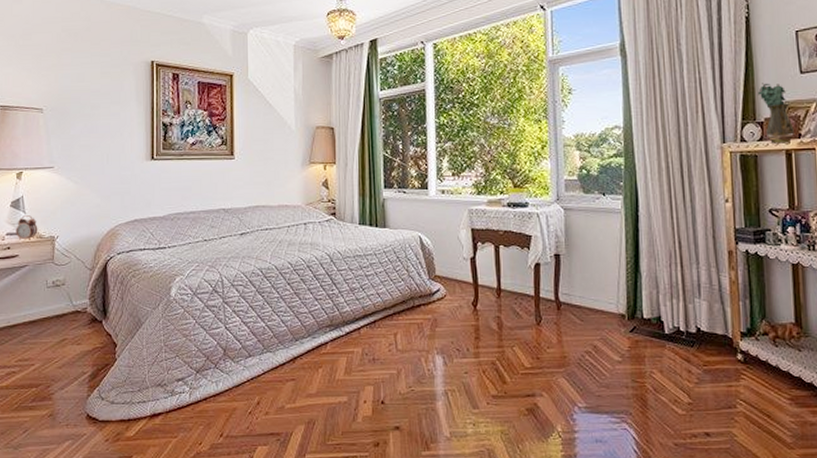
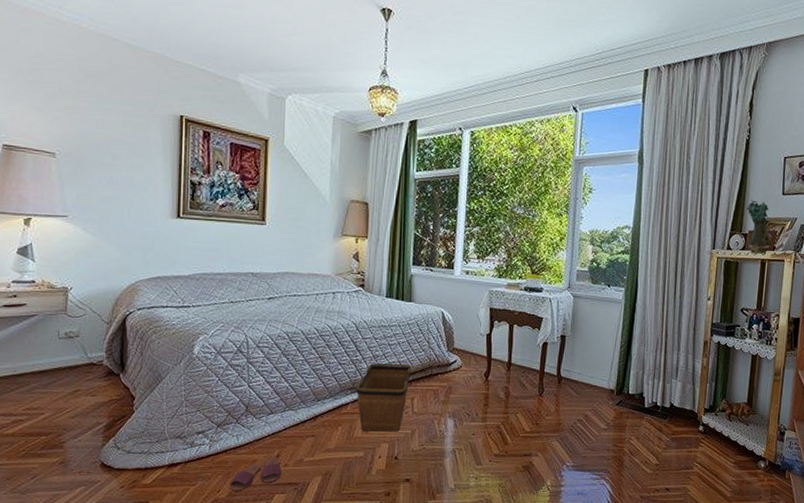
alarm clock: present [16,215,38,240] -> none [23,264,49,289]
slippers: none [211,405,262,443] -> present [229,457,281,491]
bicycle basket: none [335,295,393,373] -> present [356,363,412,432]

